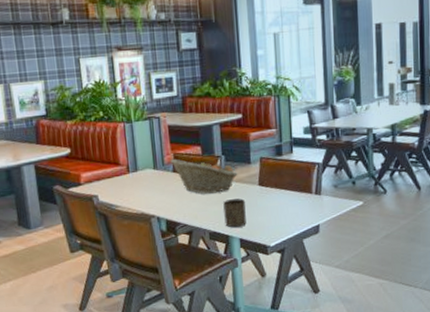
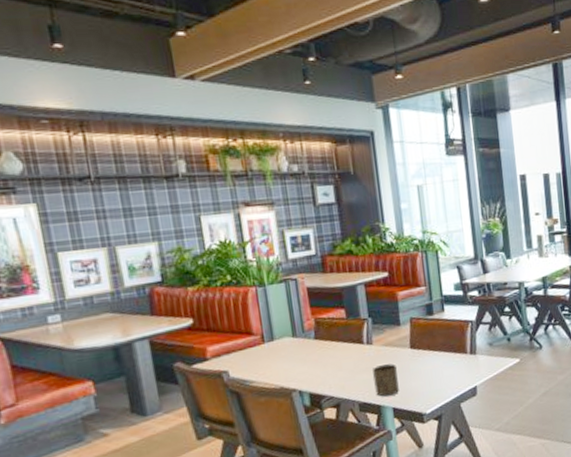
fruit basket: present [170,158,238,194] -> none [310,323,387,362]

